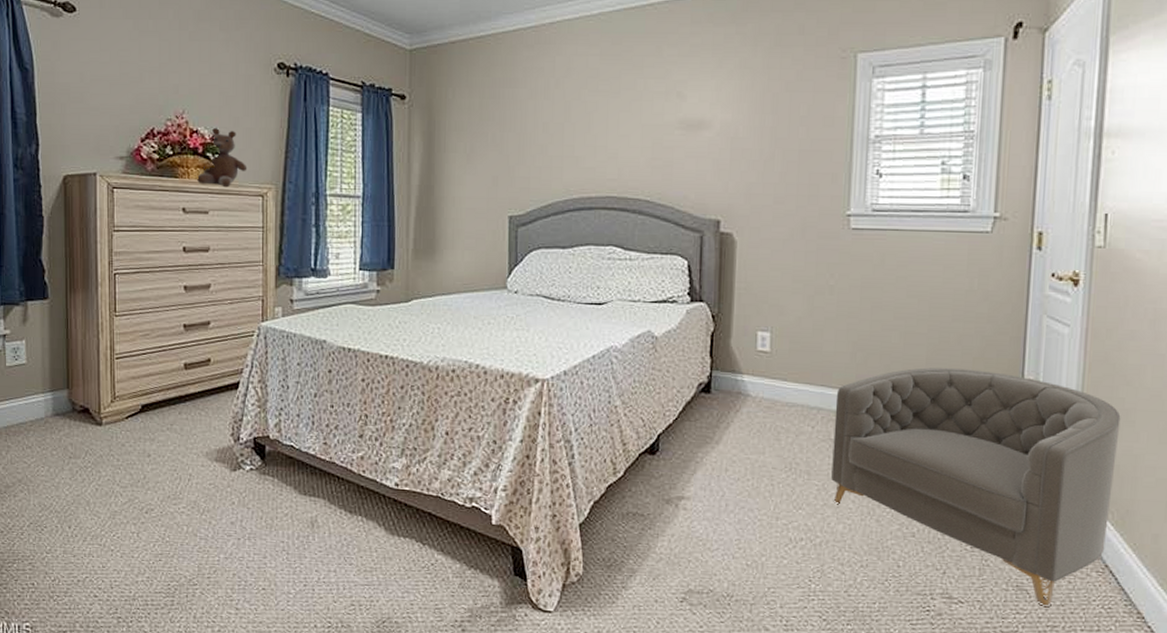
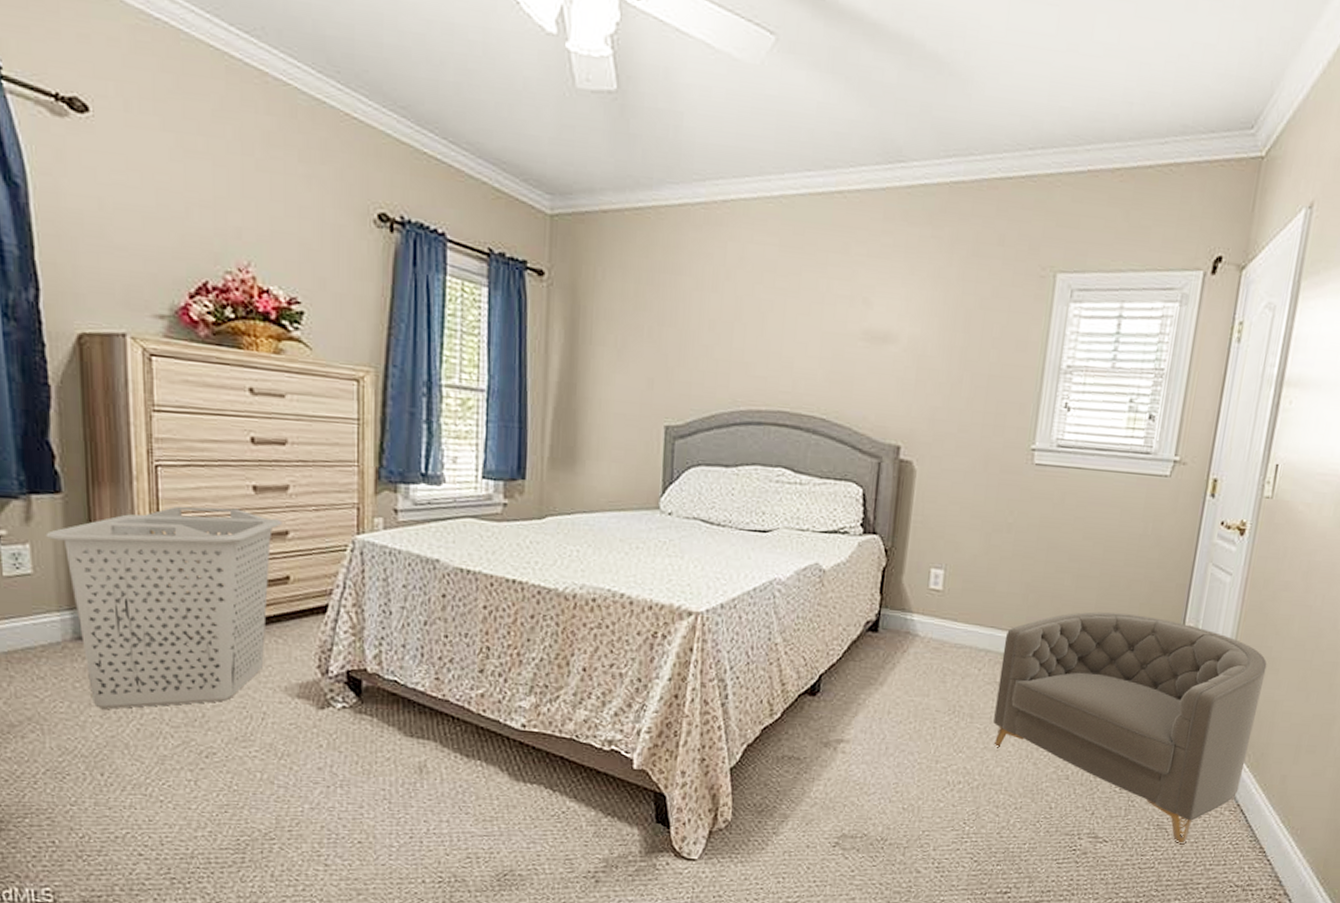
laundry basket: none [36,305,206,472] -> present [45,506,282,709]
teddy bear: present [197,128,247,188] -> none [269,289,338,367]

